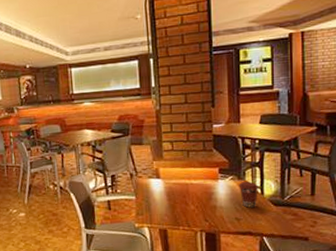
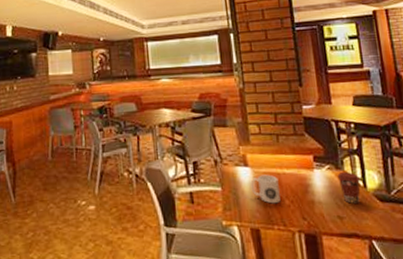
mug: none [161,185,187,209] -> present [250,174,281,204]

